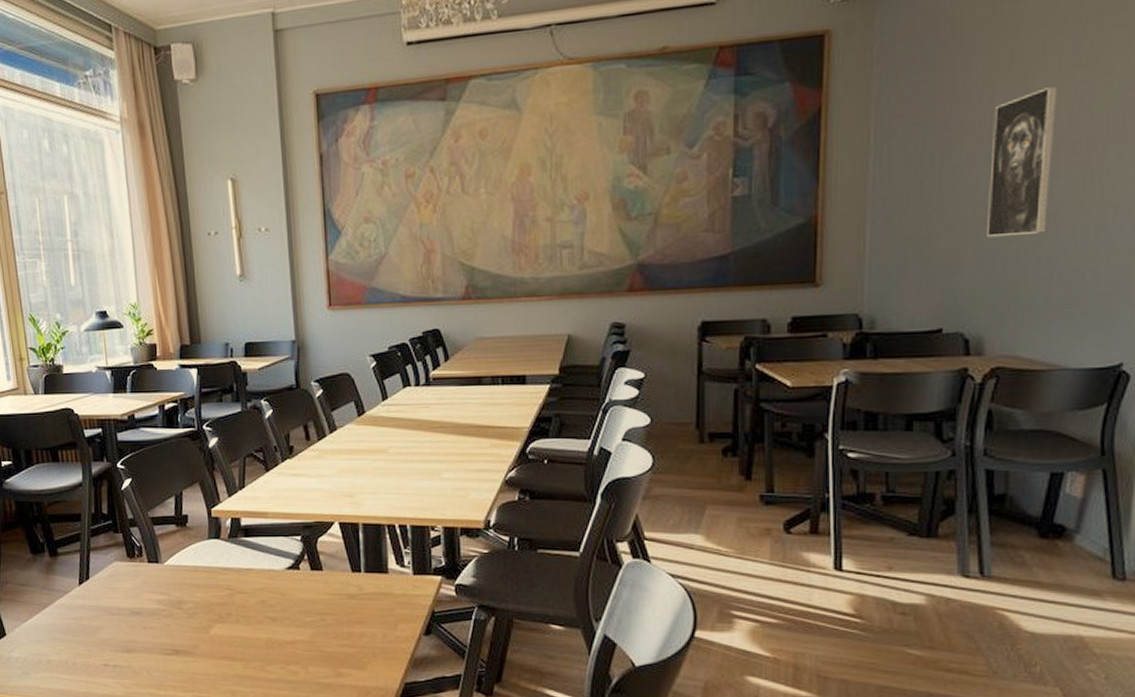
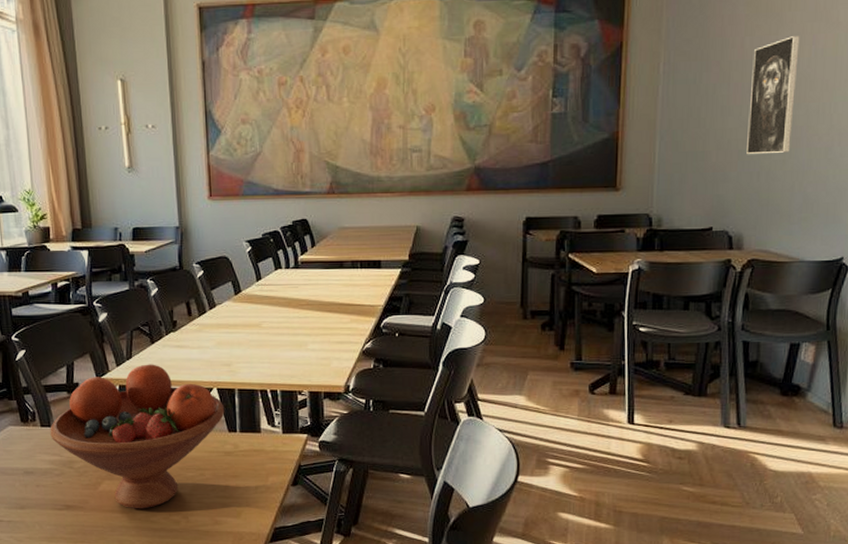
fruit bowl: none [157,494,348,657] -> present [50,364,225,509]

